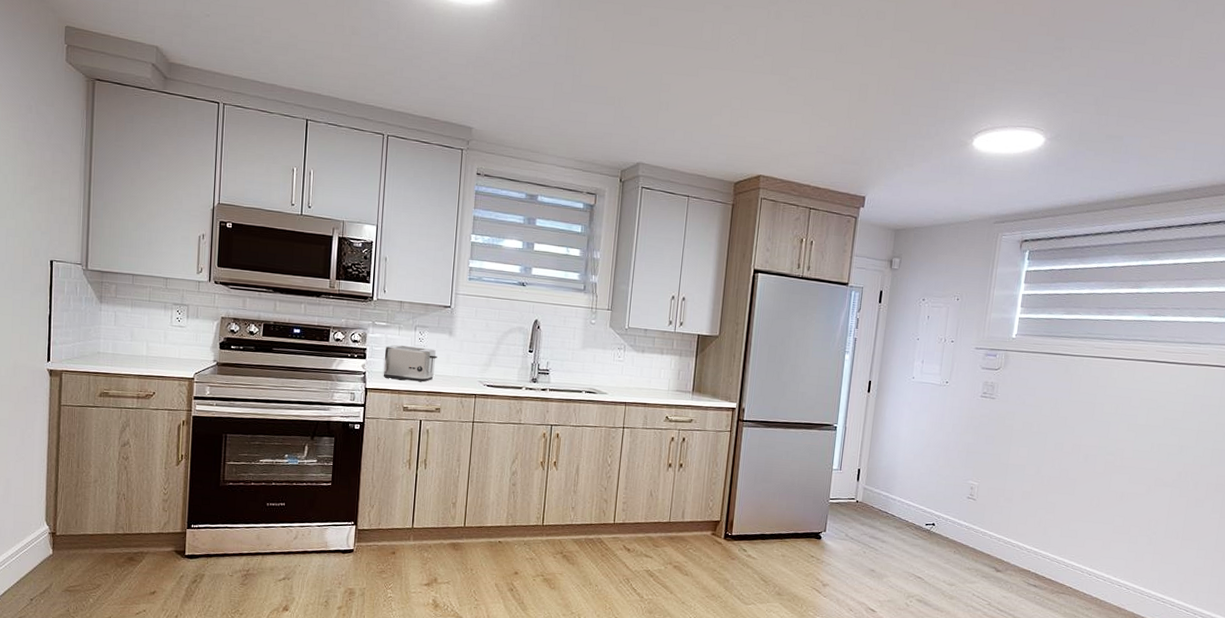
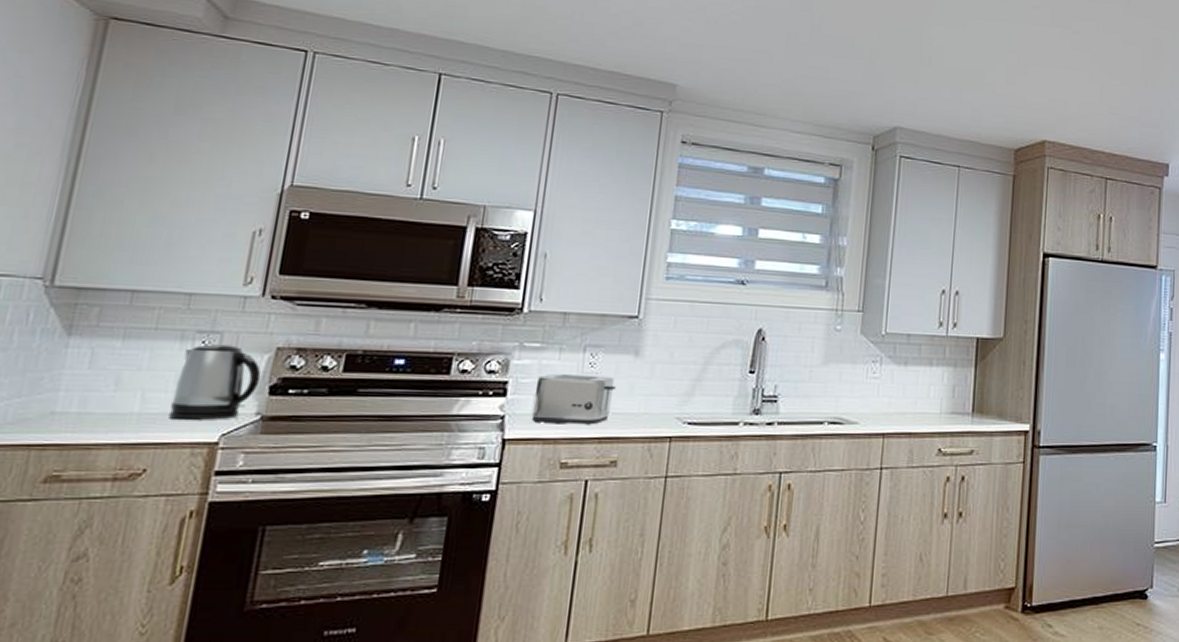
kettle: none [164,312,214,364] -> present [169,344,262,421]

